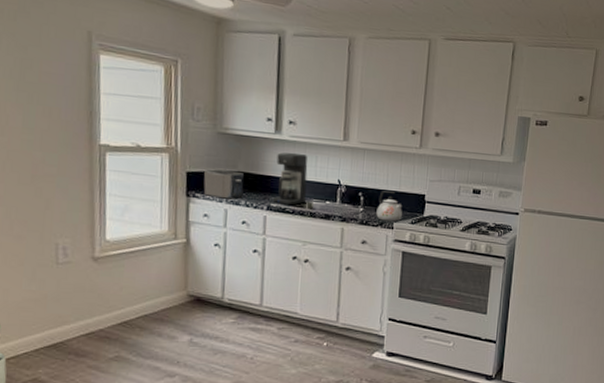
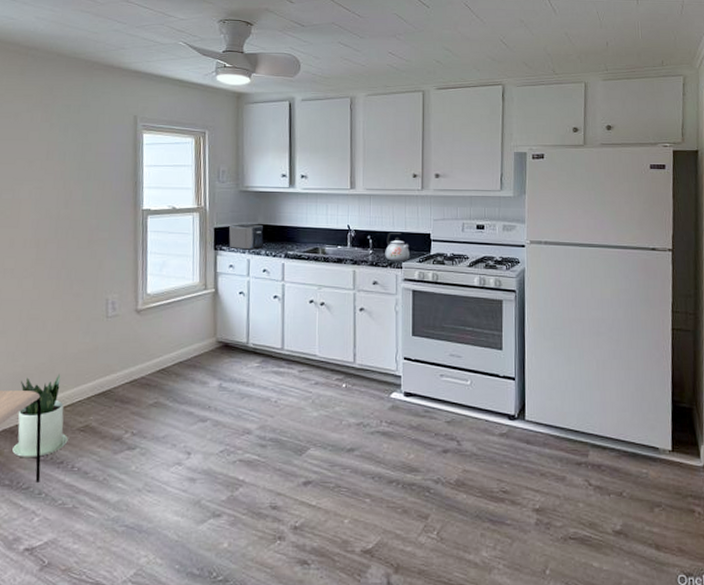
coffee maker: present [272,152,308,206] -> none [289,203,320,252]

